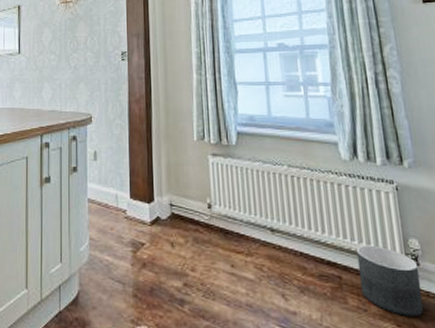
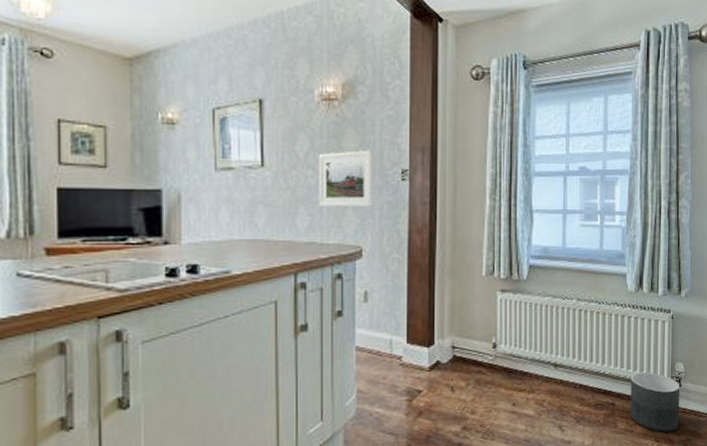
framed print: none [58,37,100,82] -> present [318,149,374,207]

